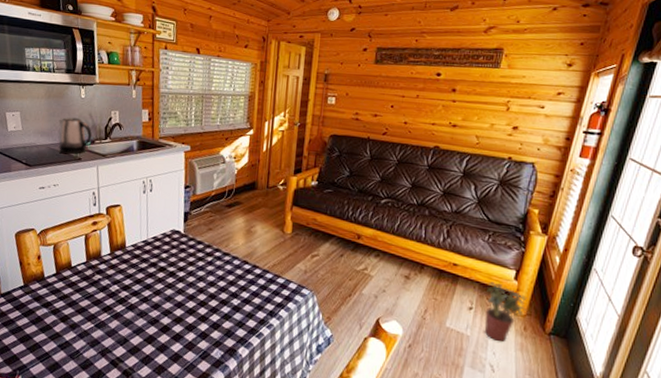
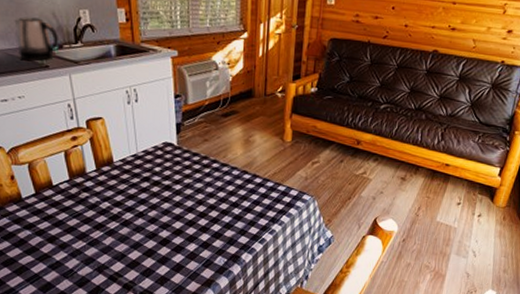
potted plant: present [484,282,527,342] -> none [469,179,508,230]

